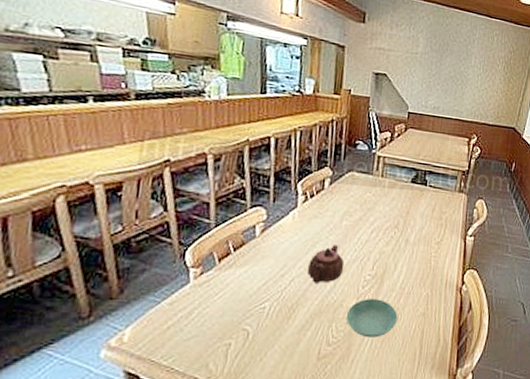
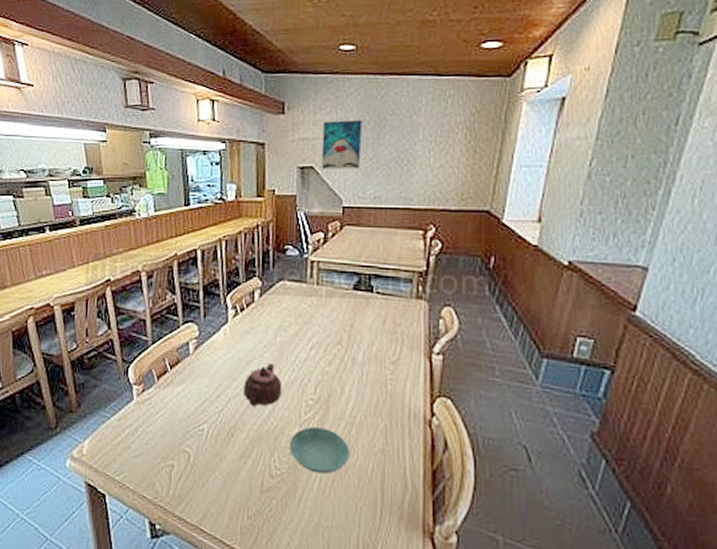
wall art: none [393,37,430,82] -> present [321,120,362,169]

